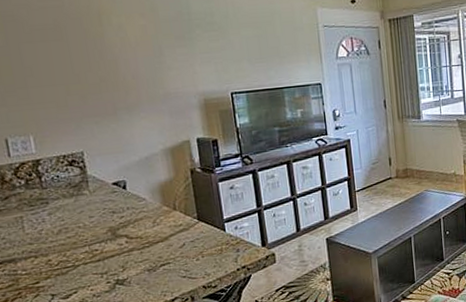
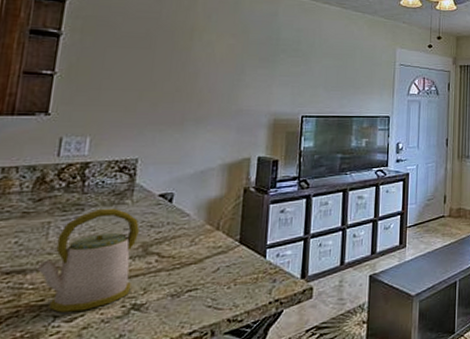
kettle: none [23,199,111,292] -> present [36,208,139,313]

